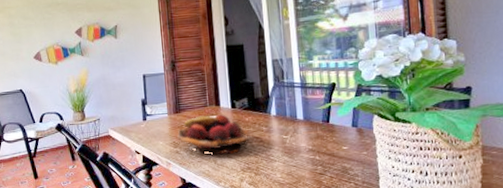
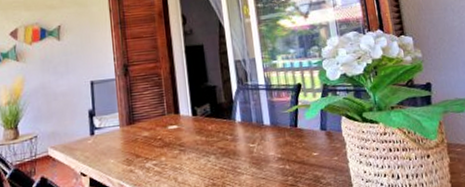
fruit basket: present [177,114,251,155] -> none [131,123,215,171]

